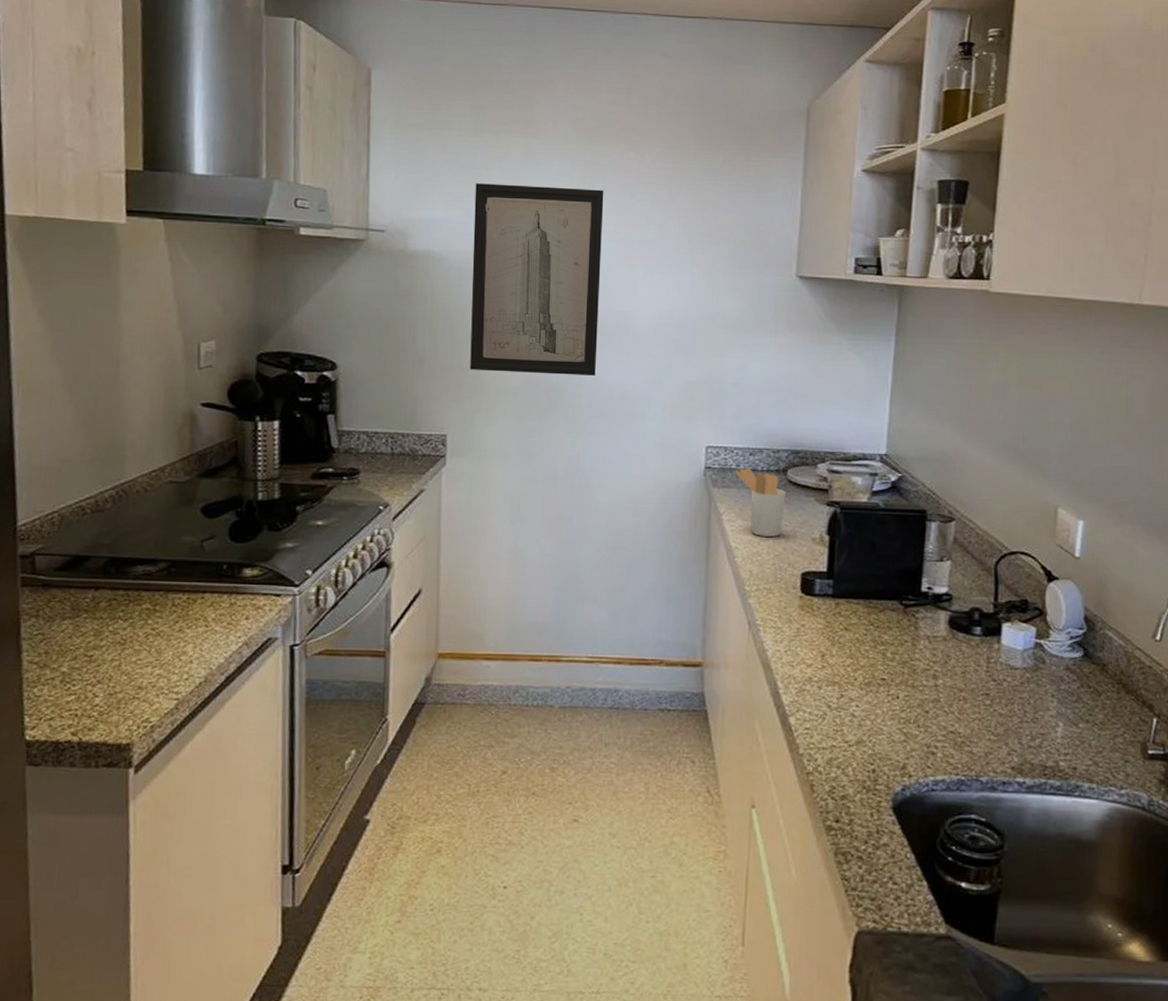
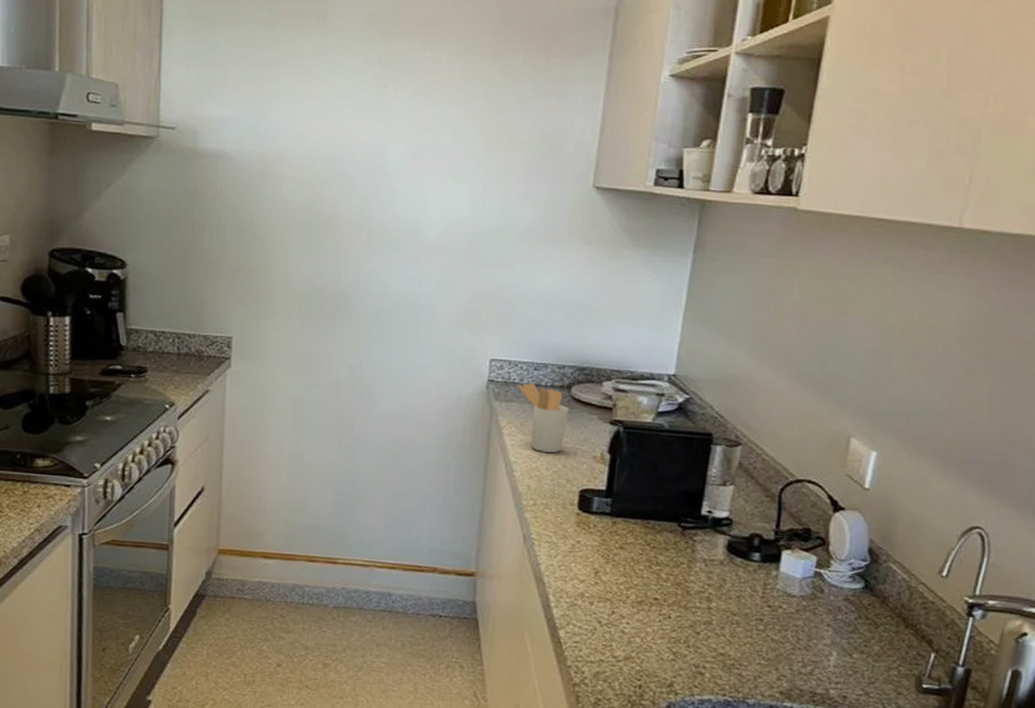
wall art: present [470,183,604,376] -> none [256,80,398,283]

